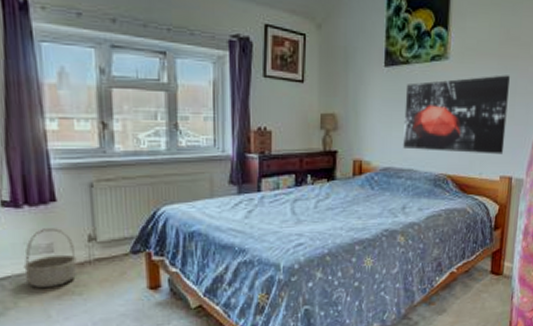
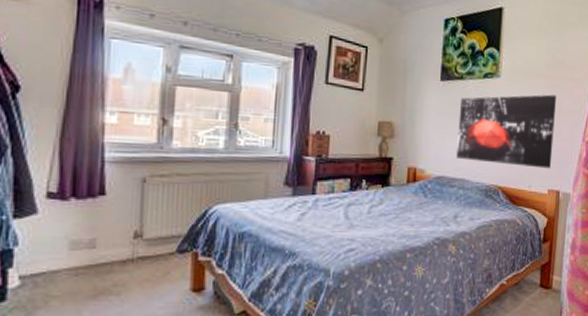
basket: present [23,228,77,289] -> none [61,223,119,287]

